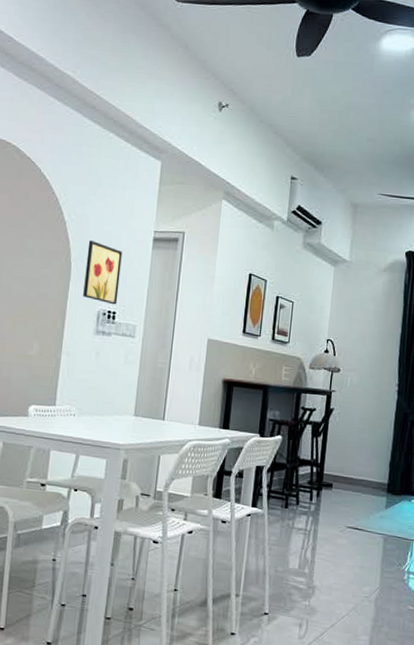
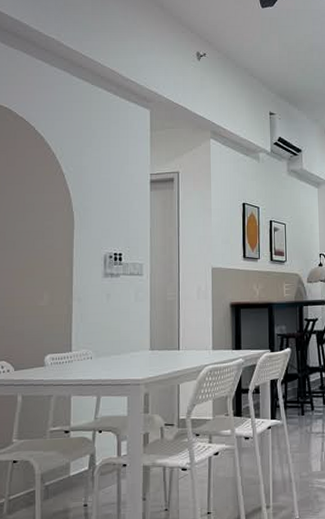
wall art: present [83,240,122,305] -> none [88,189,122,247]

